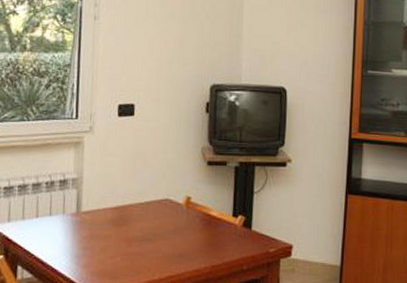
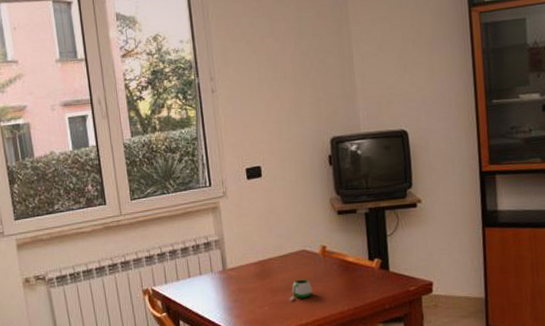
mug: none [144,230,170,253] -> present [289,279,312,301]

